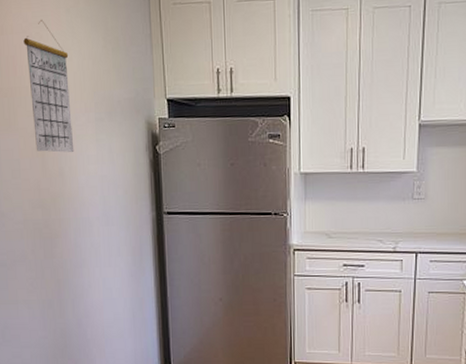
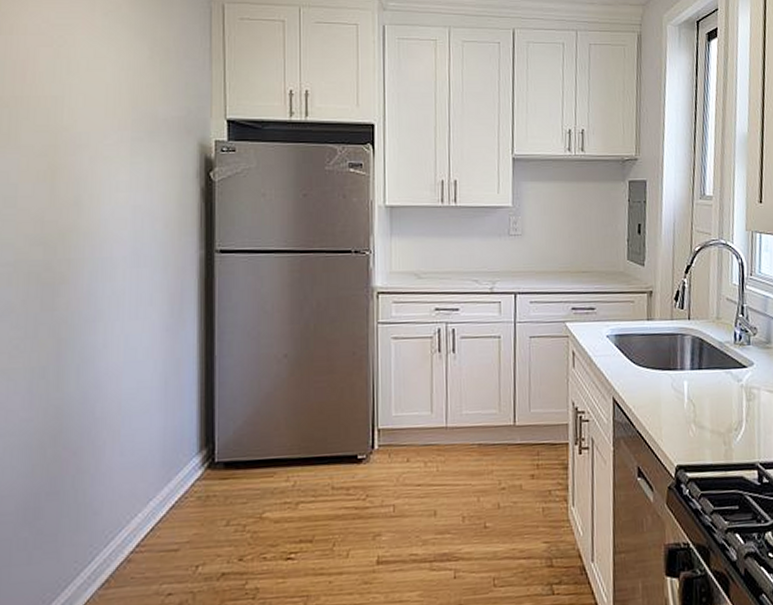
calendar: present [23,20,74,153] -> none [40,22,102,177]

